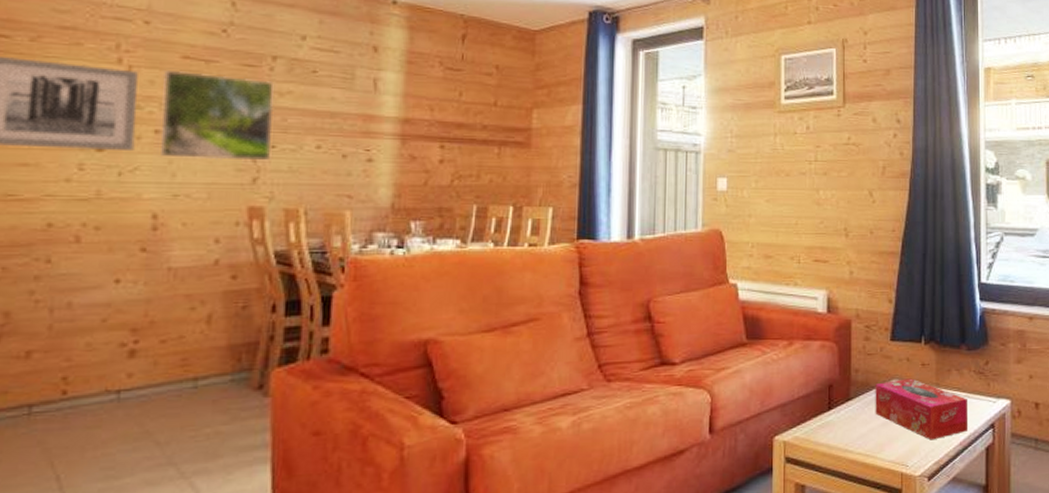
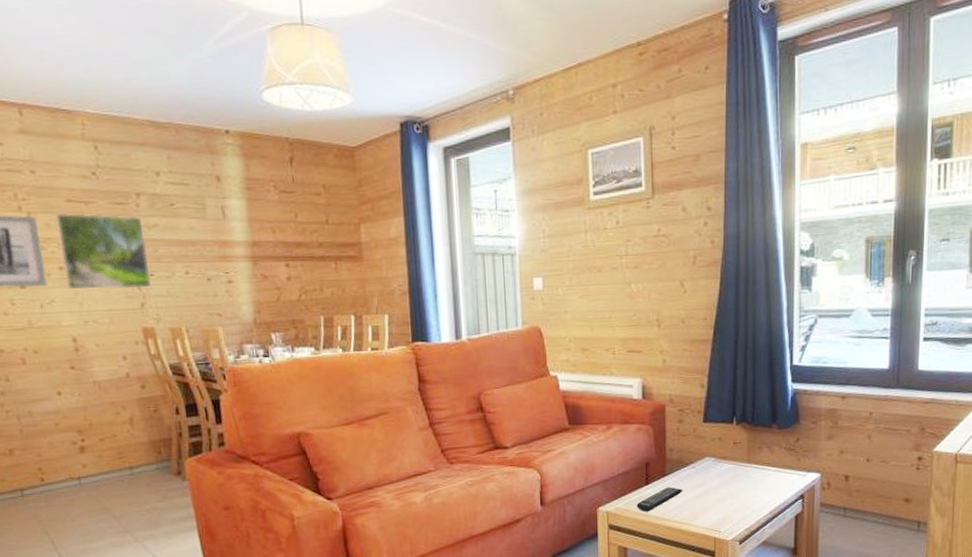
remote control: none [817,413,868,442] -> present [636,487,683,512]
tissue box: present [875,378,969,440] -> none [689,455,779,510]

